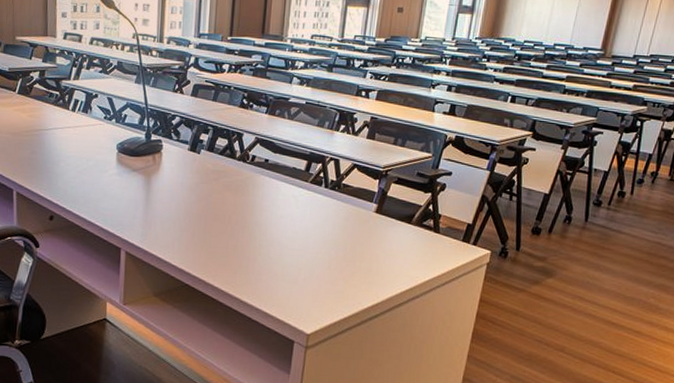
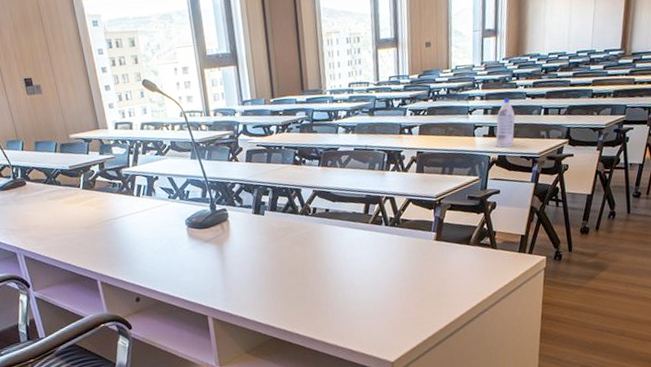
water bottle: none [455,78,480,129] -> present [496,98,515,148]

